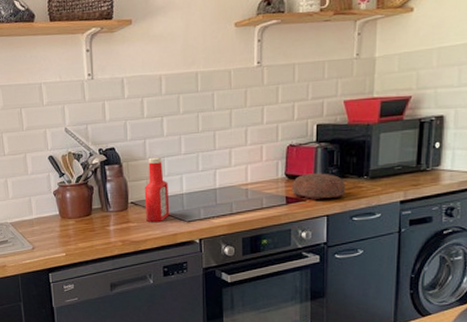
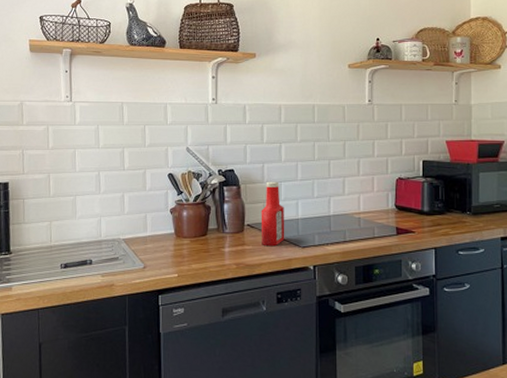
decorative bowl: present [291,173,346,200] -> none [401,206,451,233]

